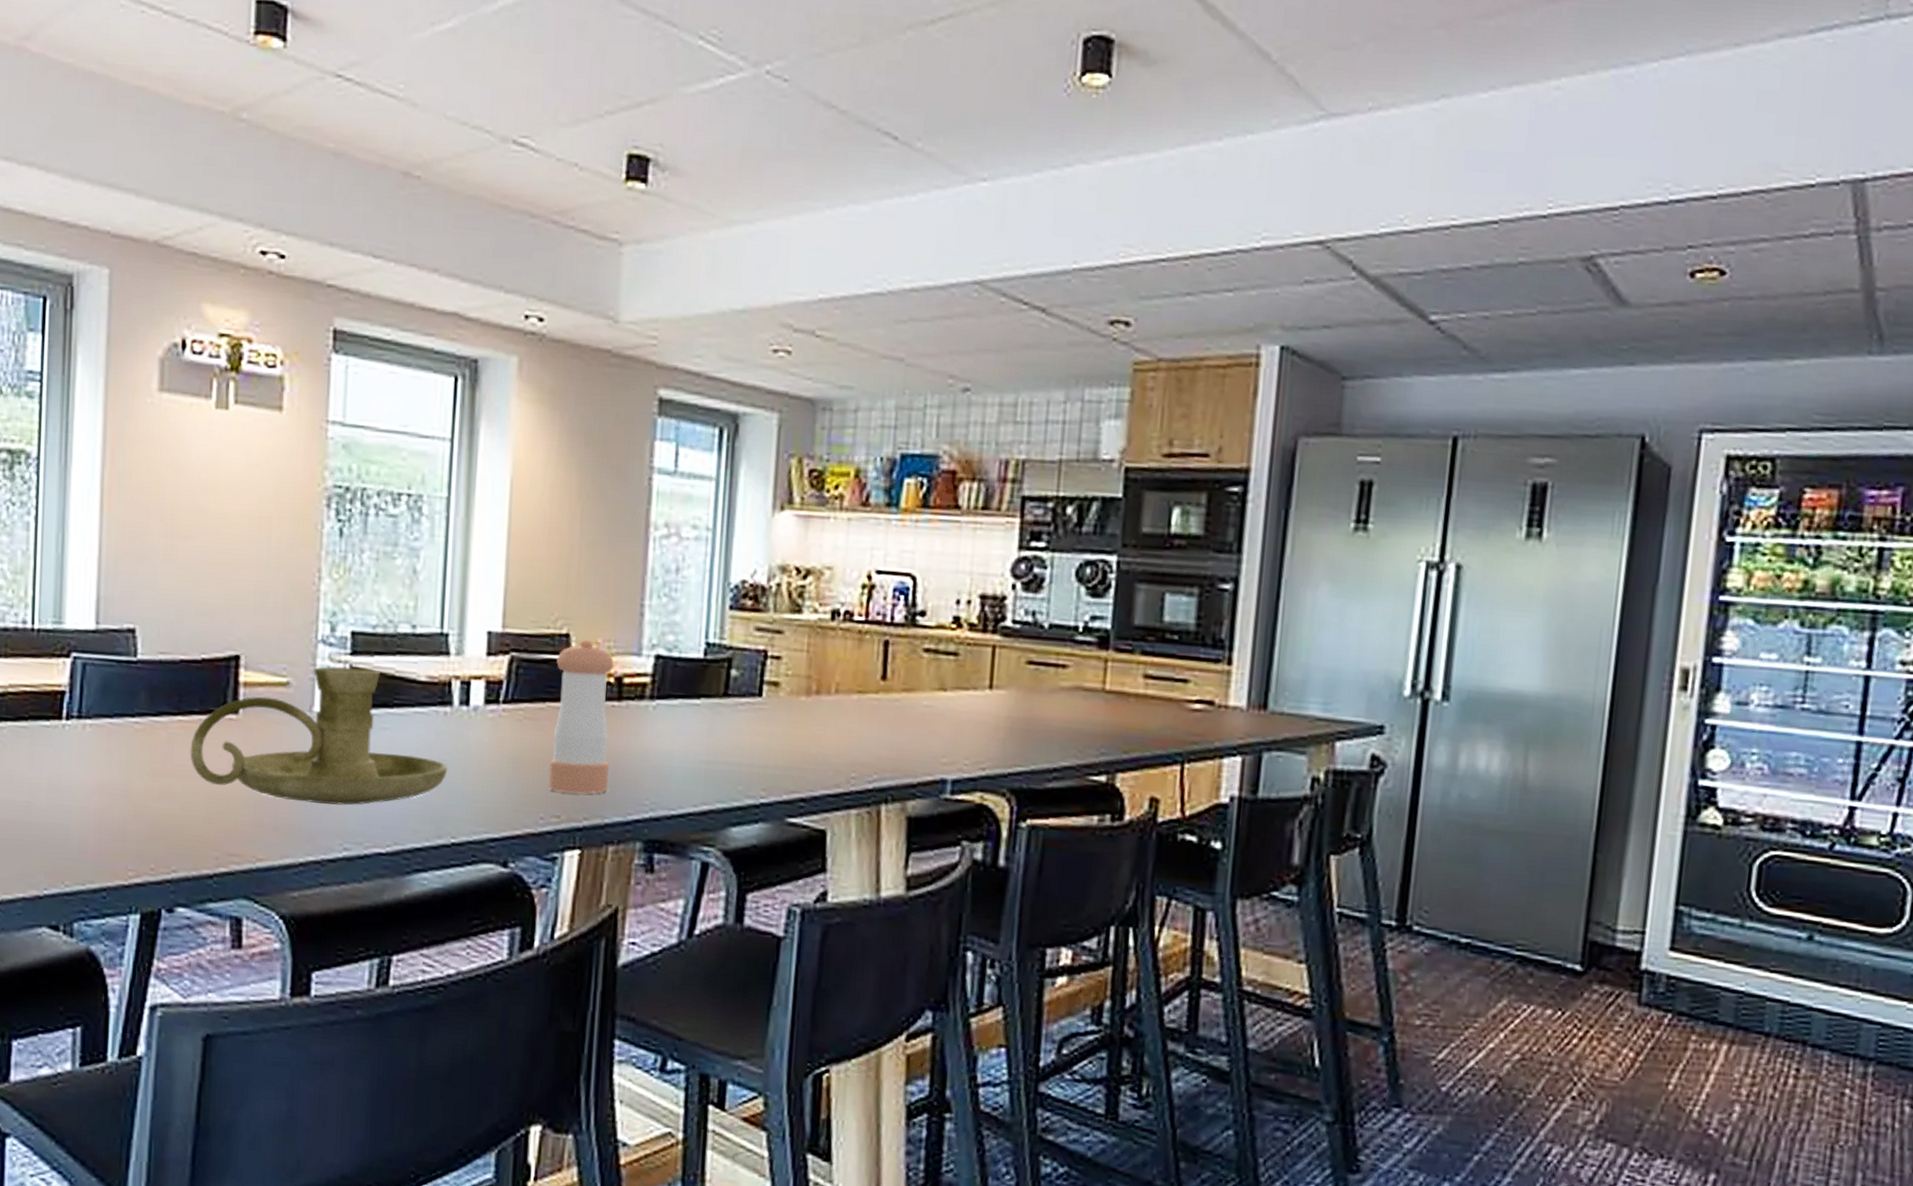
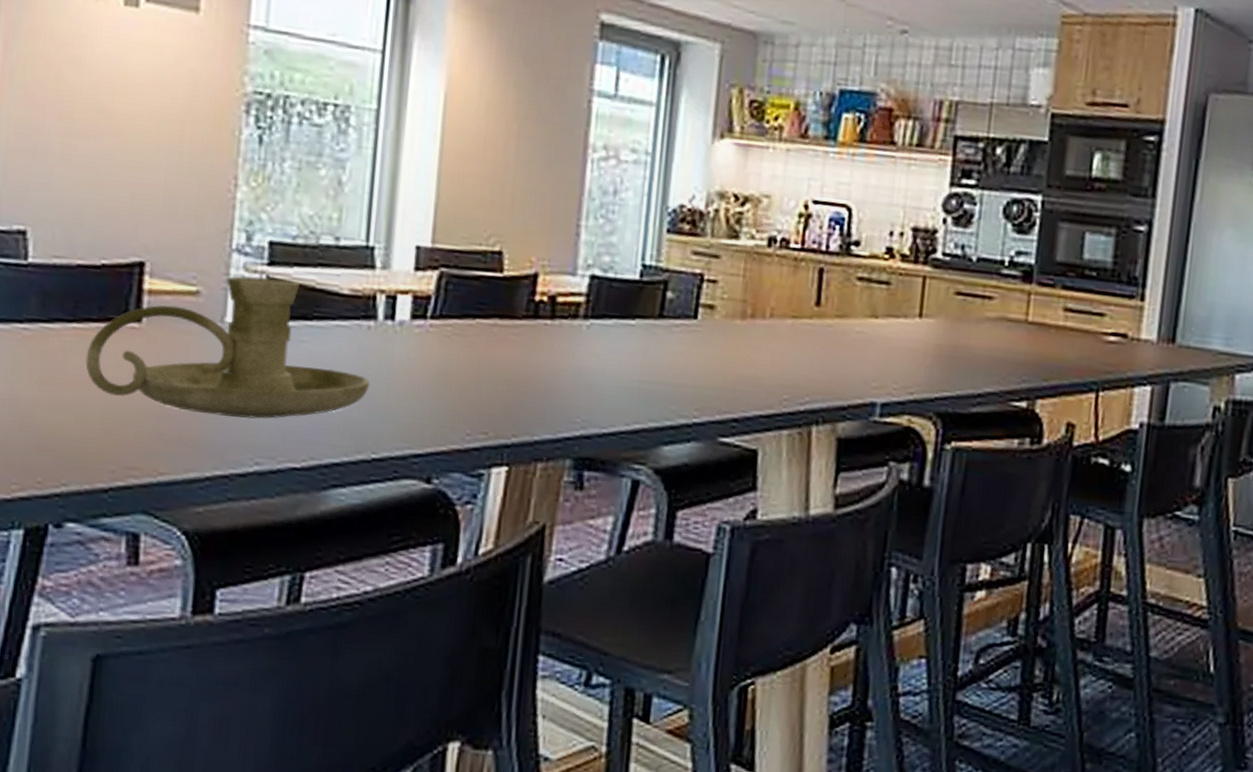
pepper shaker: present [548,640,614,795] -> none [476,258,548,412]

